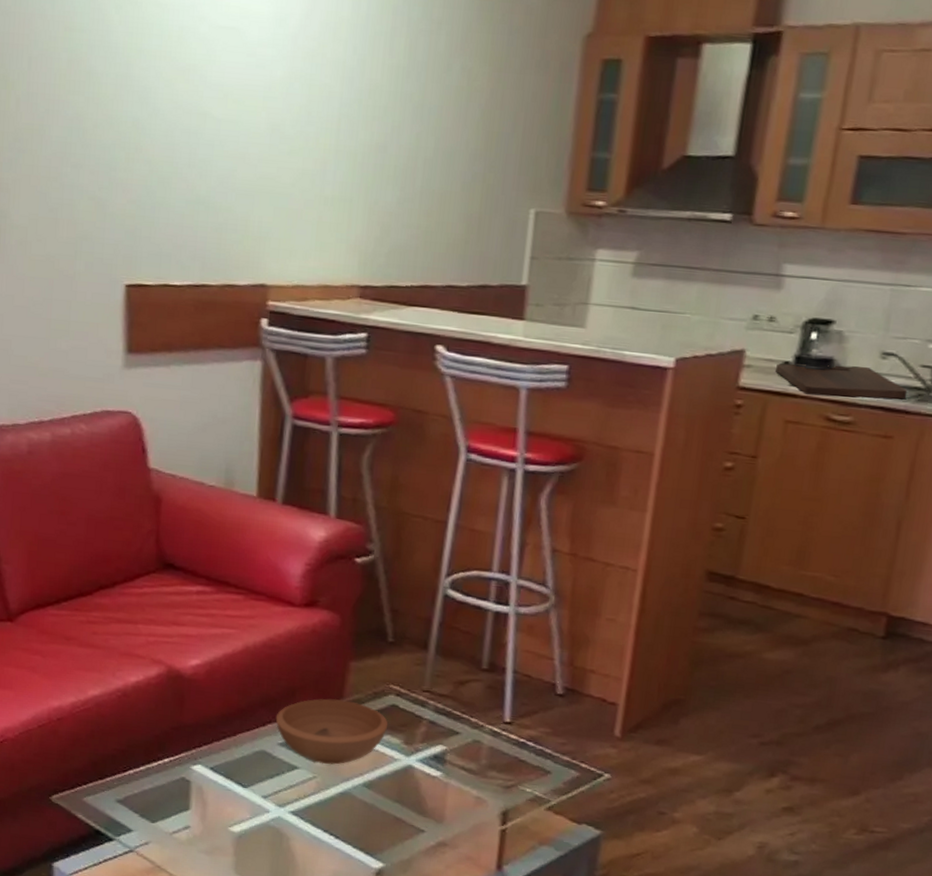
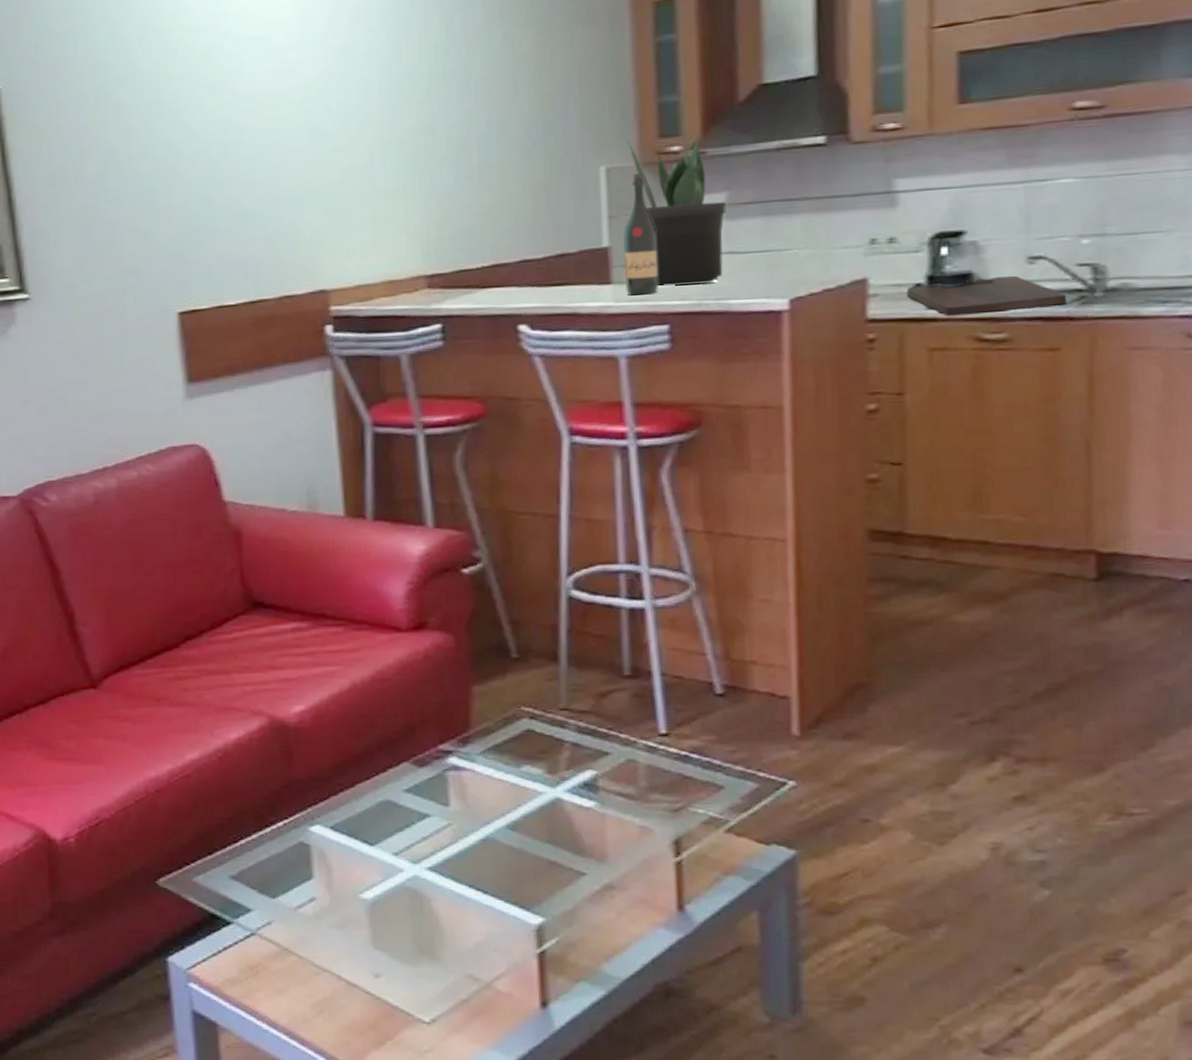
bowl: present [275,698,388,765] -> none [396,731,526,808]
wine bottle: none [535,220,572,335] -> present [623,173,659,296]
planter: none [559,188,636,333] -> present [628,137,726,287]

